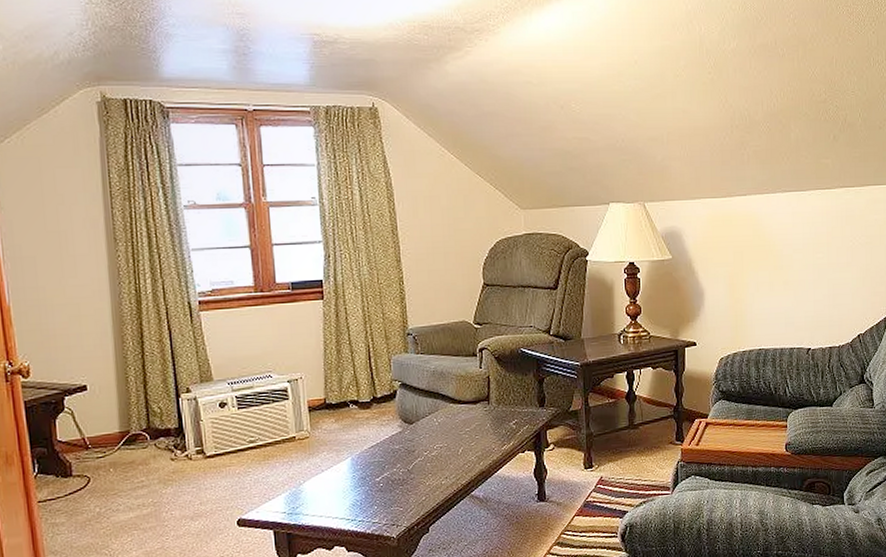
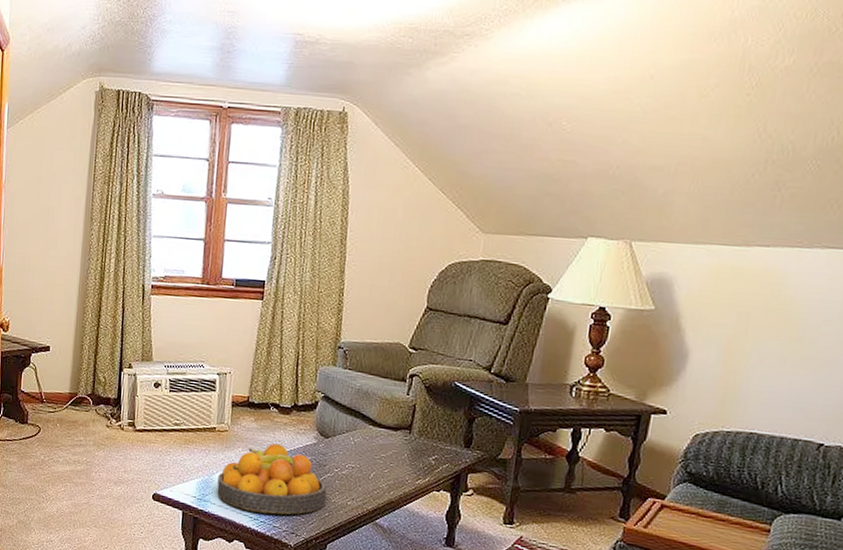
fruit bowl: none [306,439,421,514] -> present [217,443,327,515]

